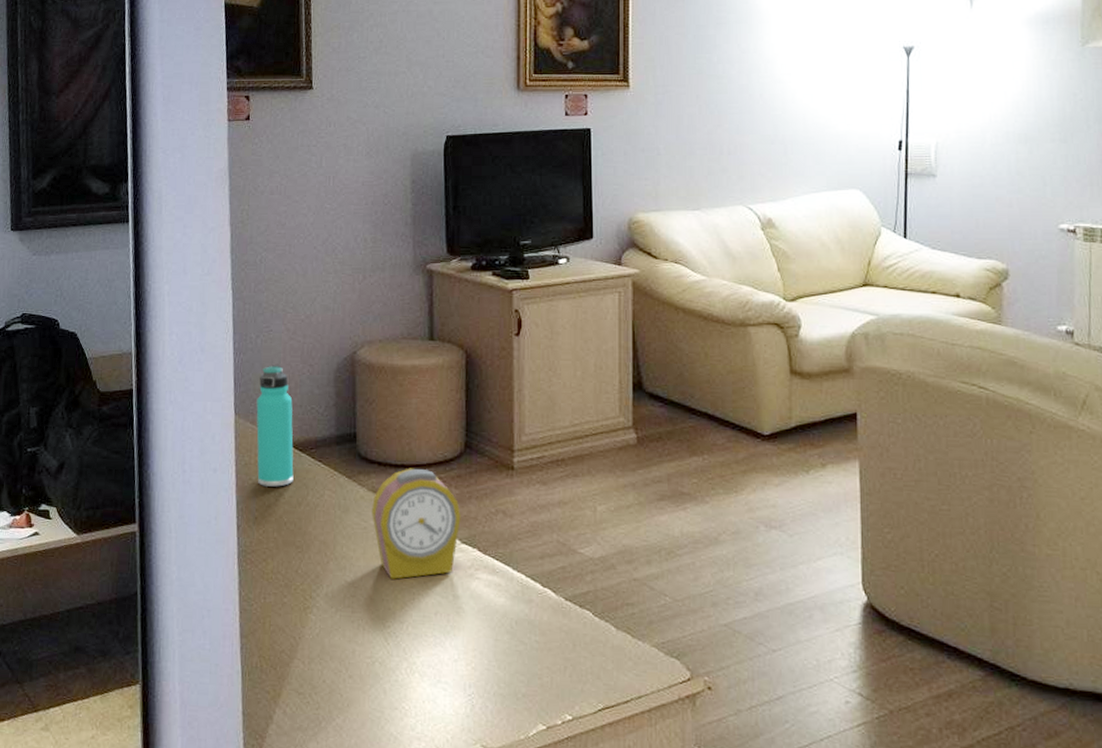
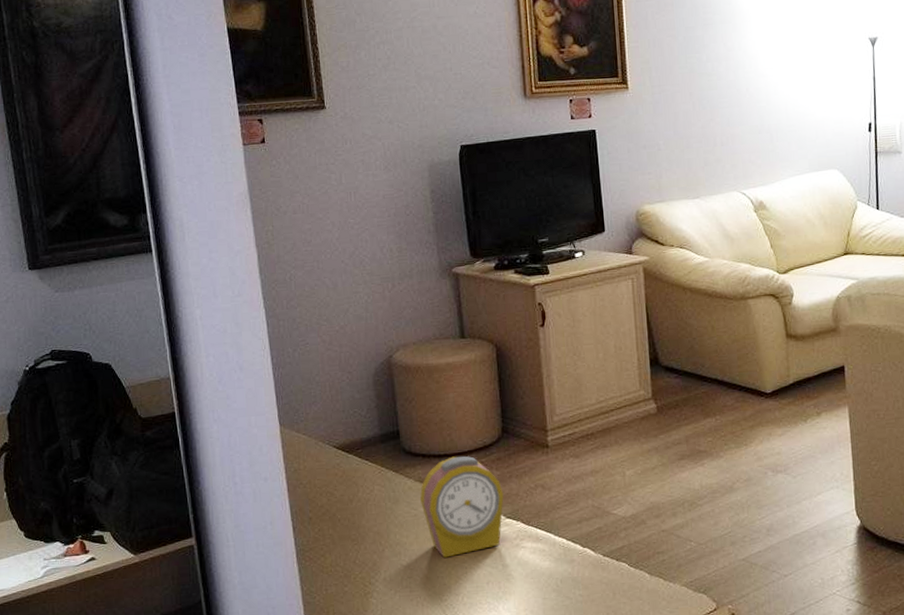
thermos bottle: present [256,365,294,487] -> none [300,375,343,489]

